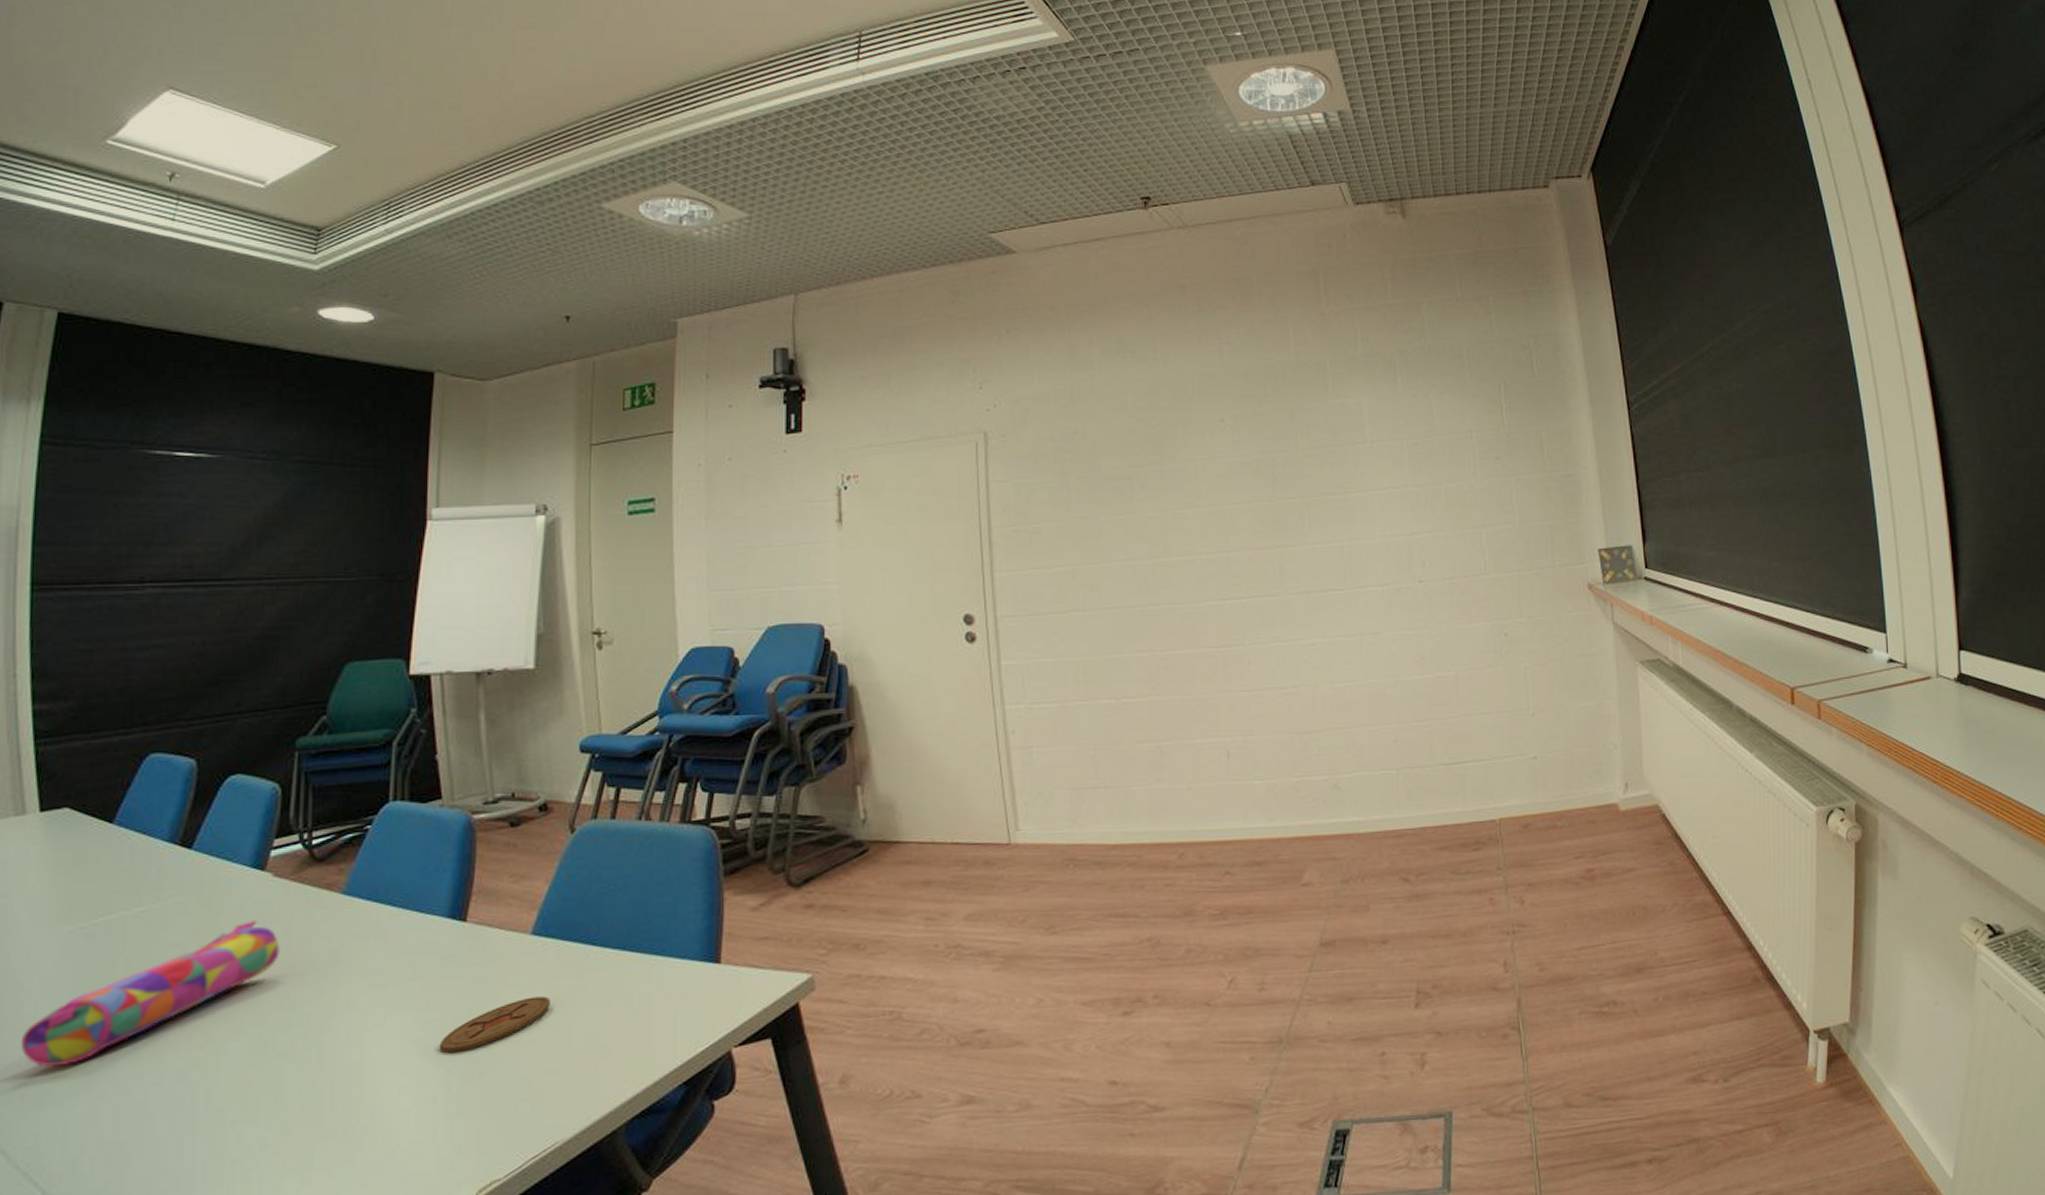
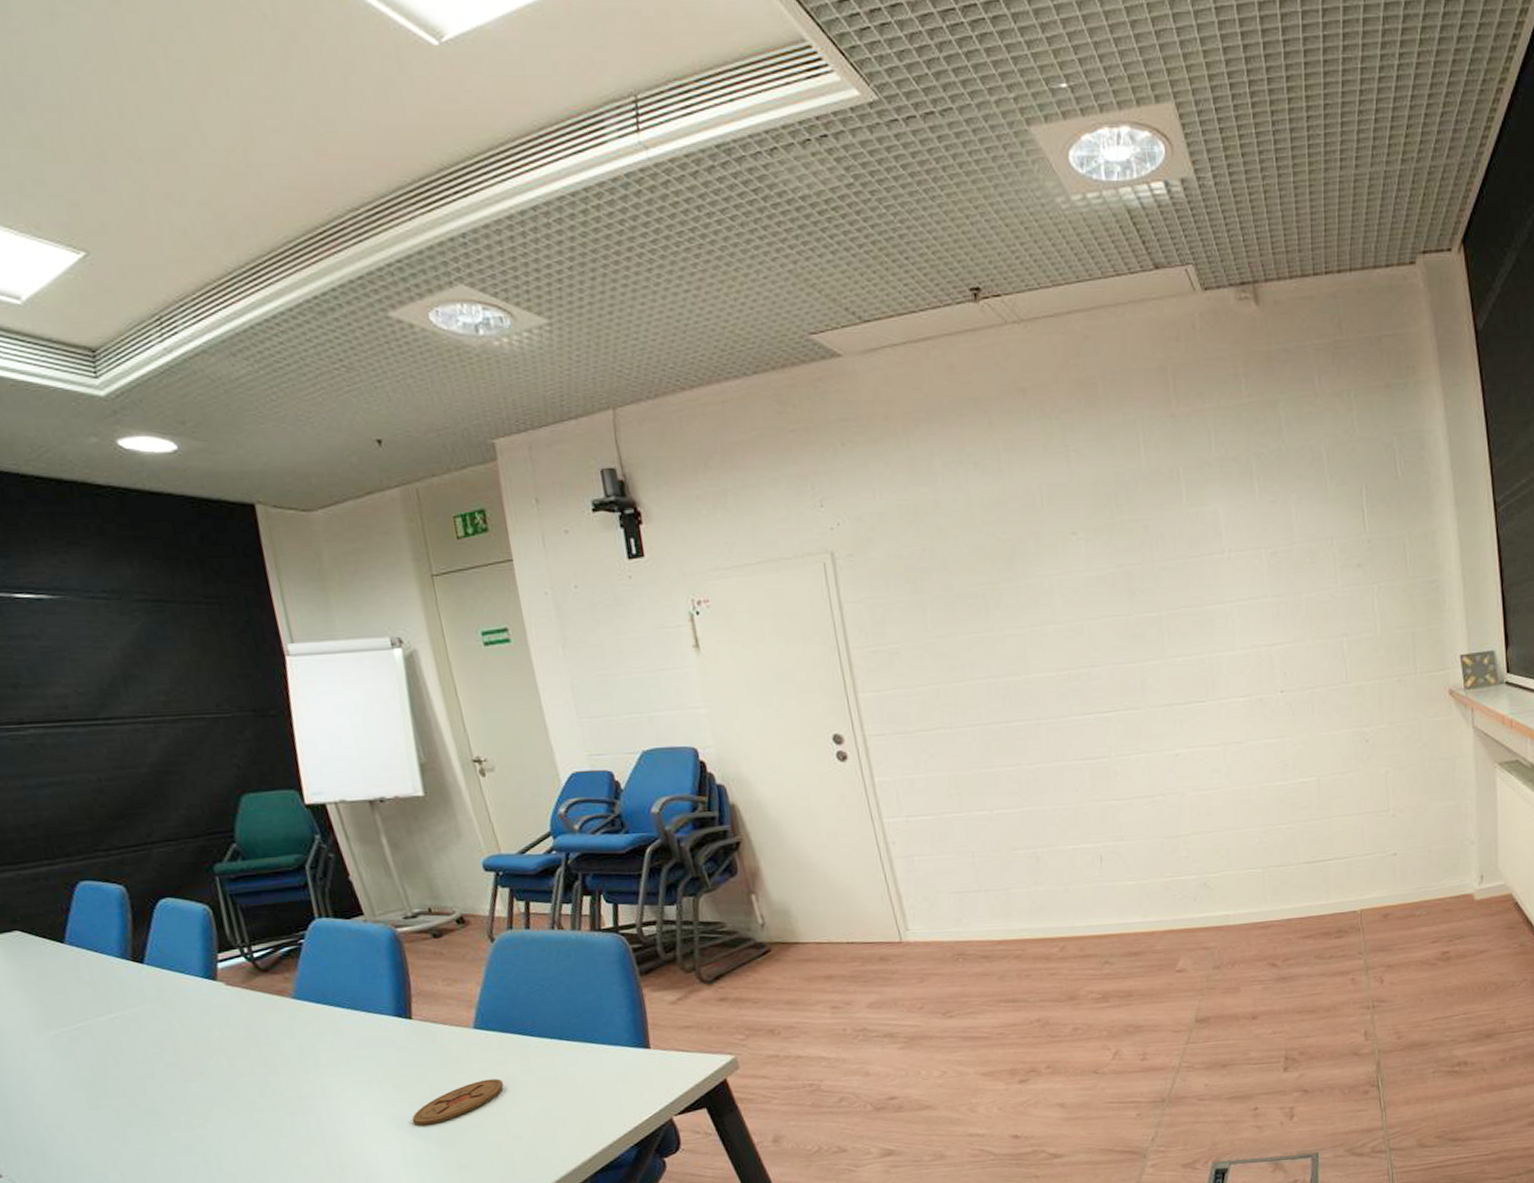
pencil case: present [20,921,280,1067] -> none [40,1023,250,1144]

